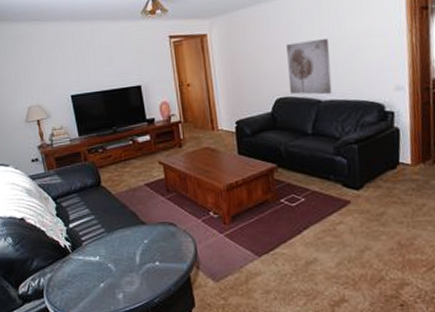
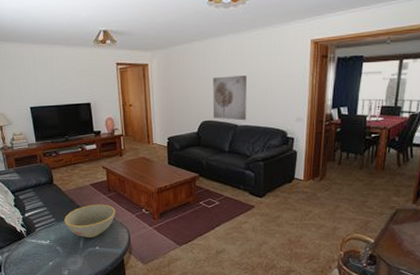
bowl: none [116,208,177,251] -> present [64,204,116,238]

